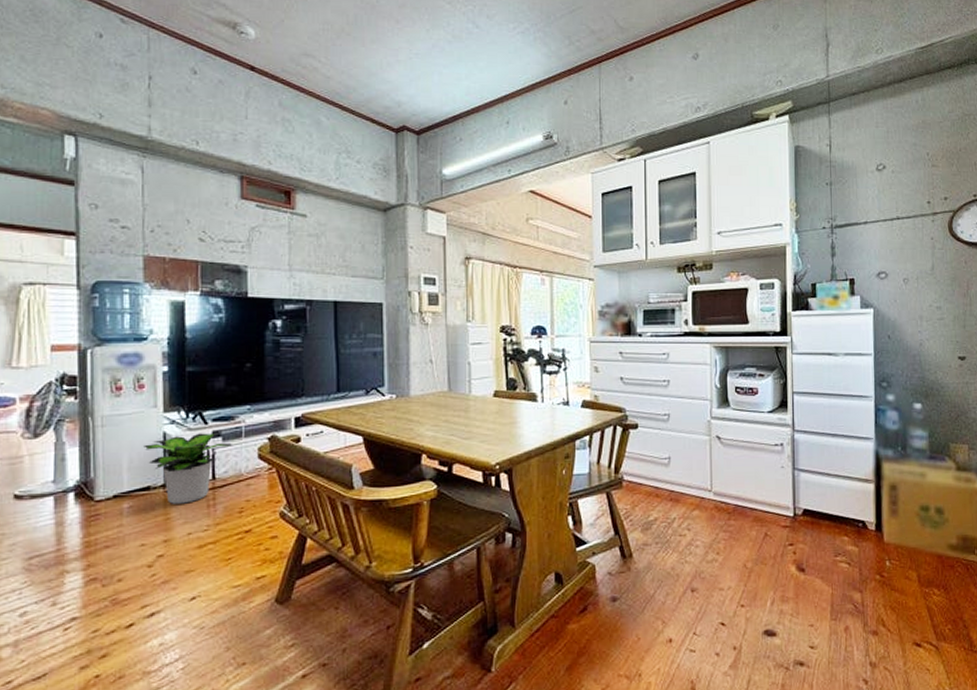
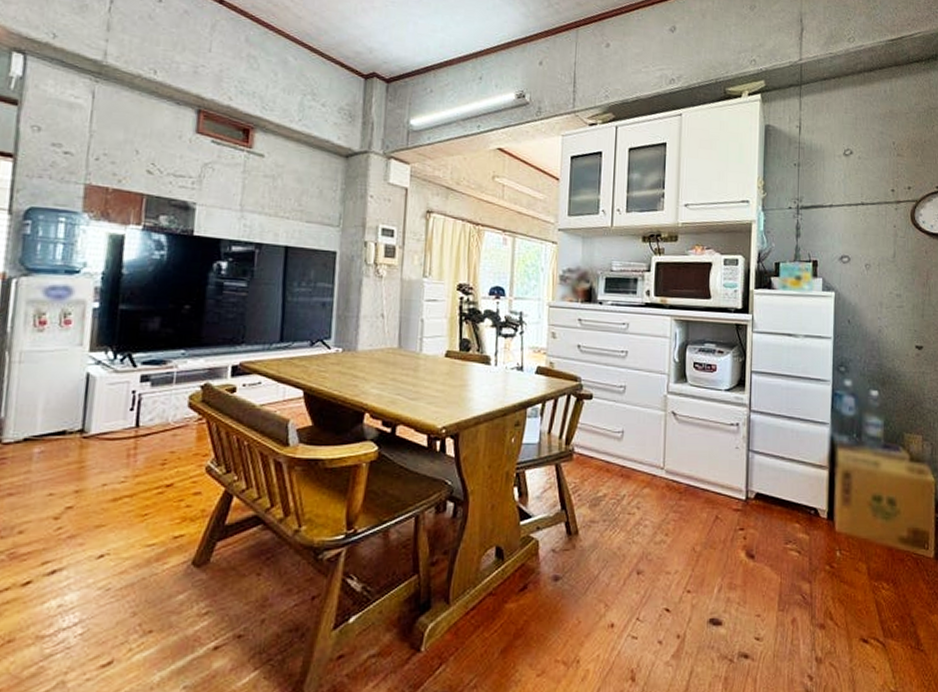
potted plant: present [144,432,232,504] -> none [63,376,161,452]

